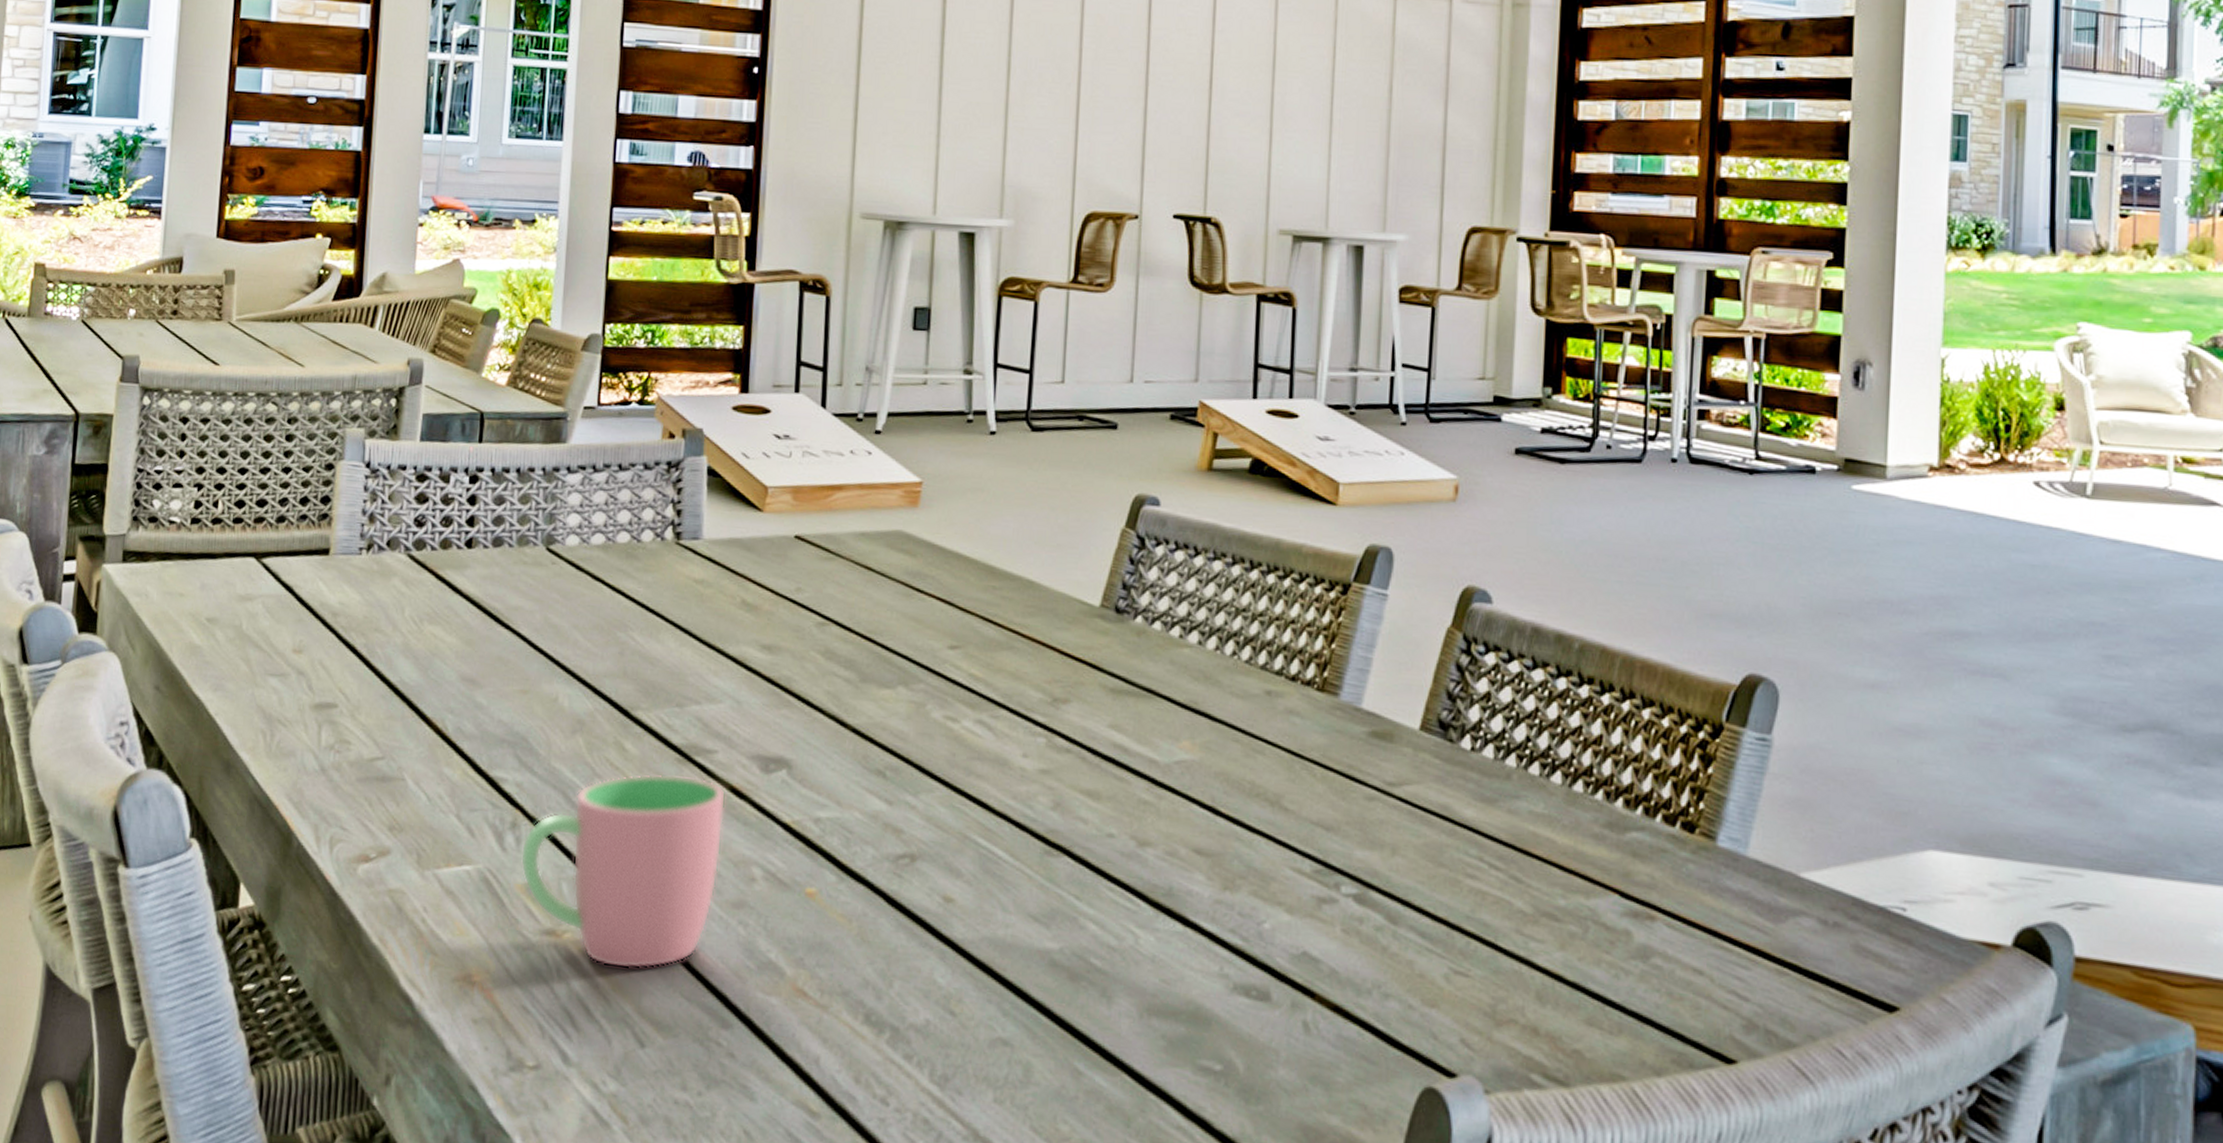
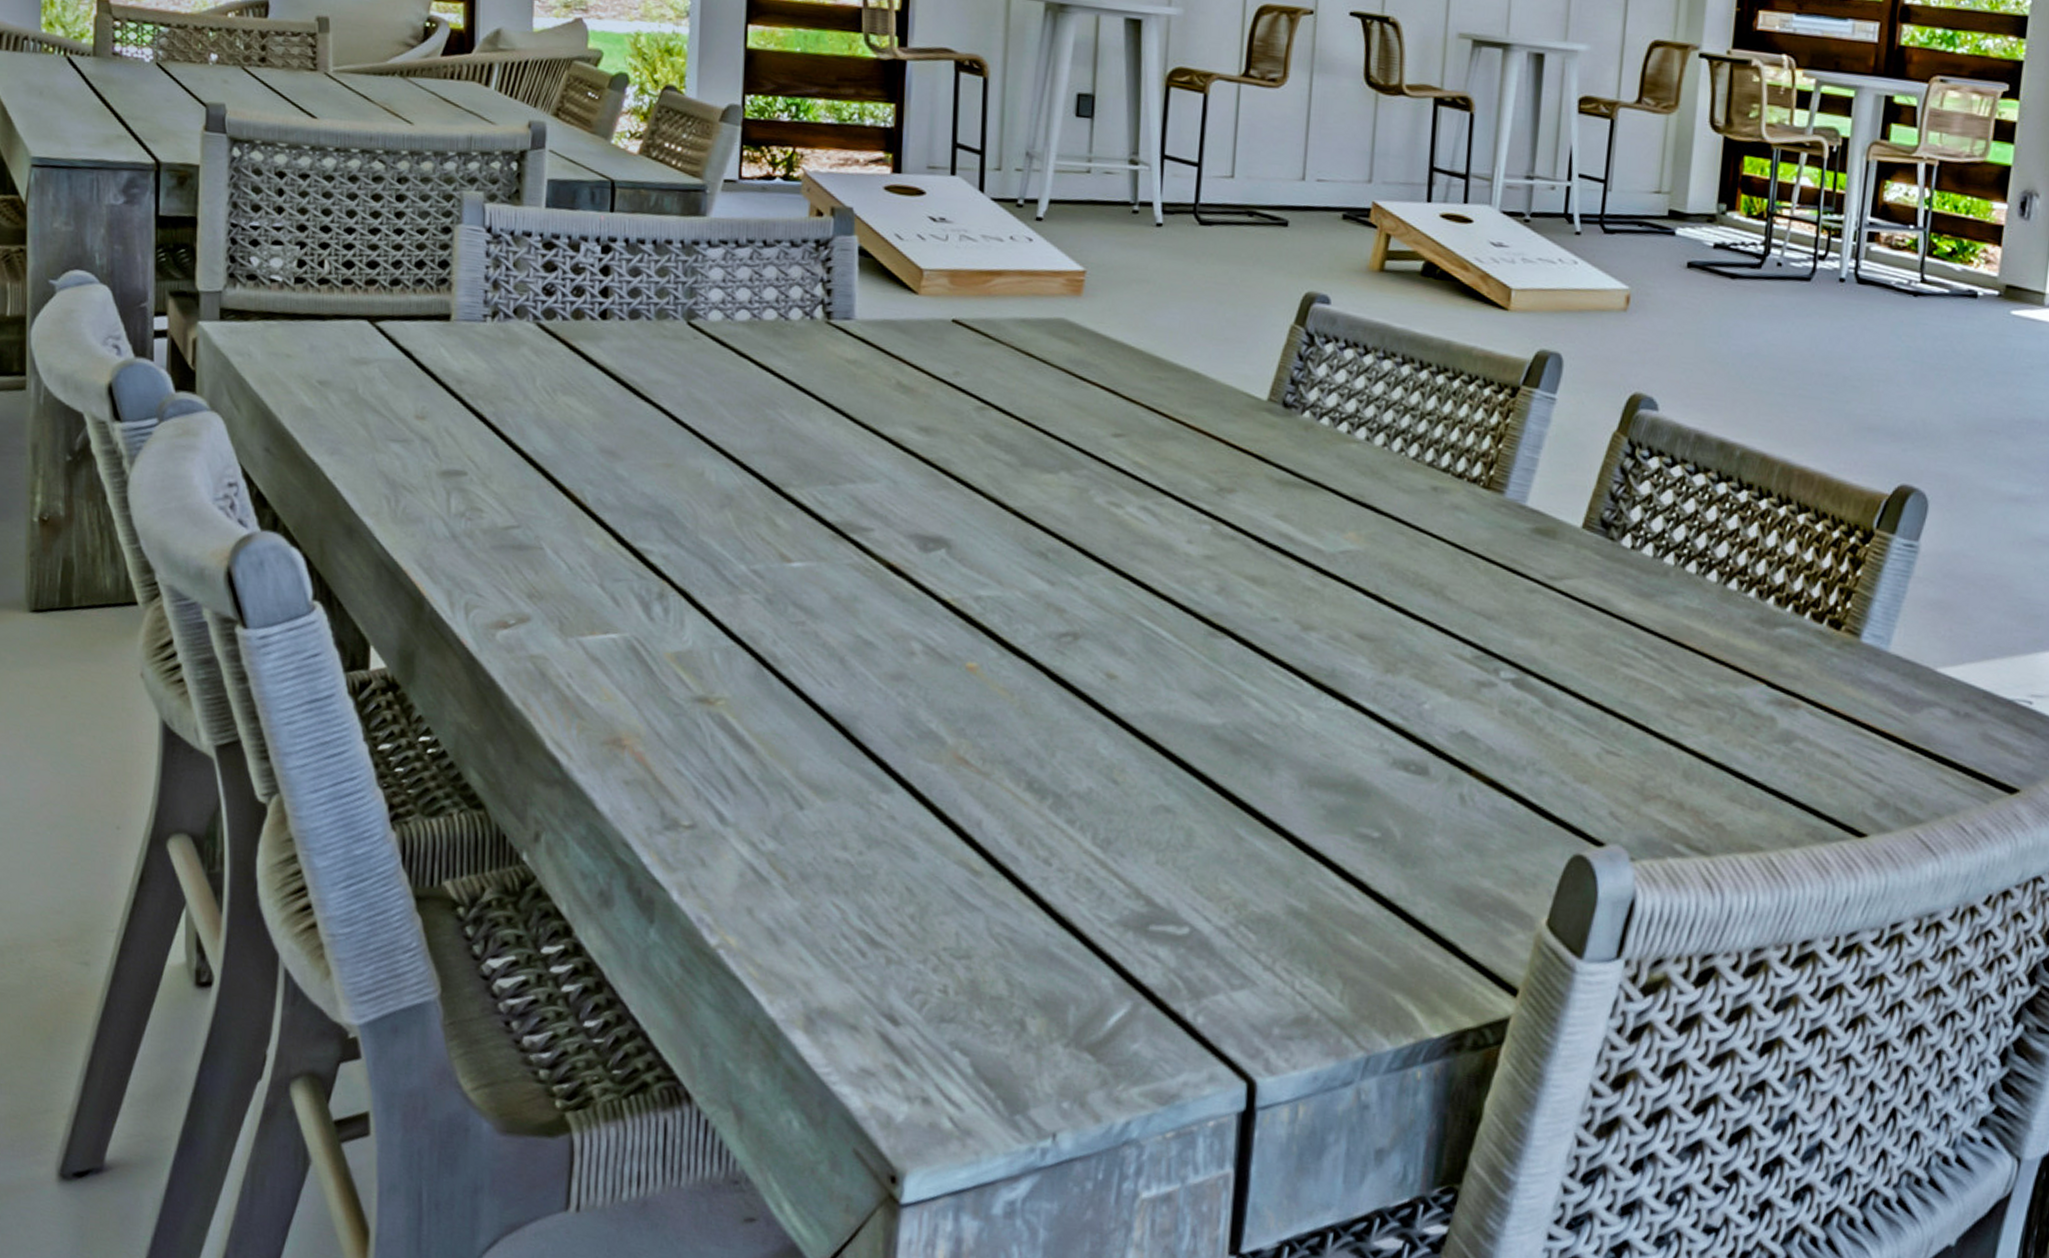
cup: present [520,773,726,969] -> none [669,549,884,736]

